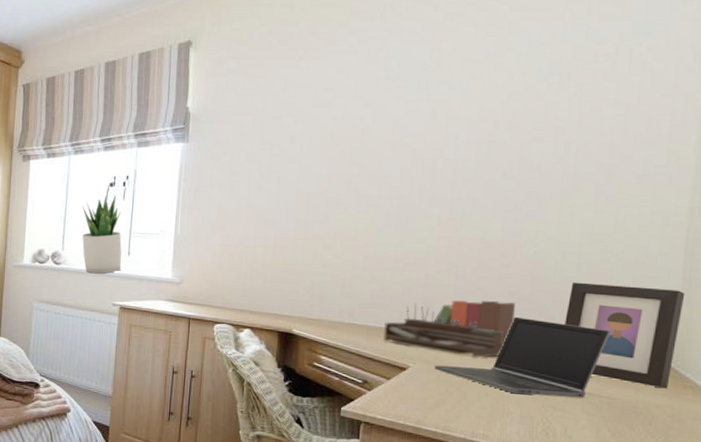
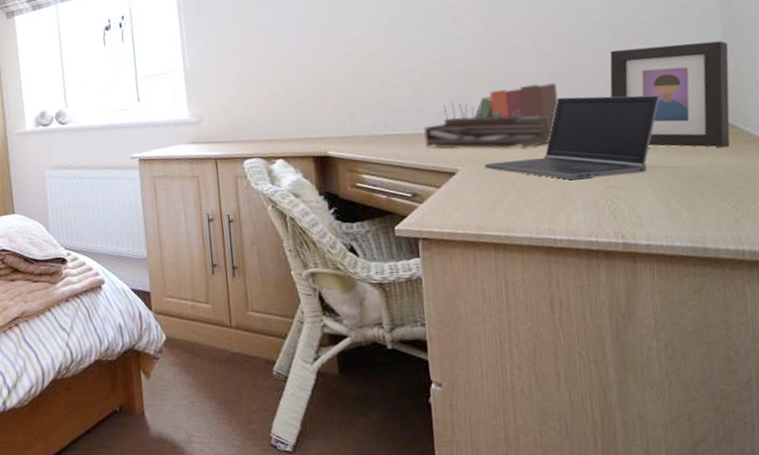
planter: present [82,195,122,274] -> none [79,40,132,128]

